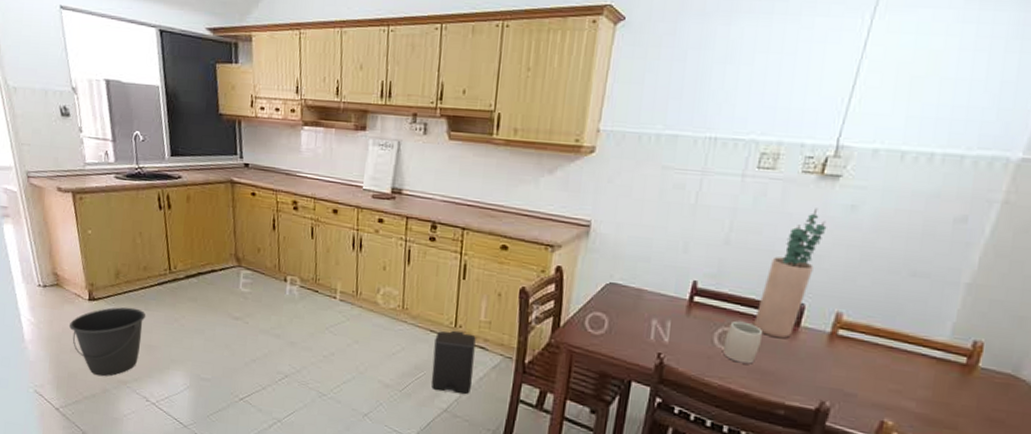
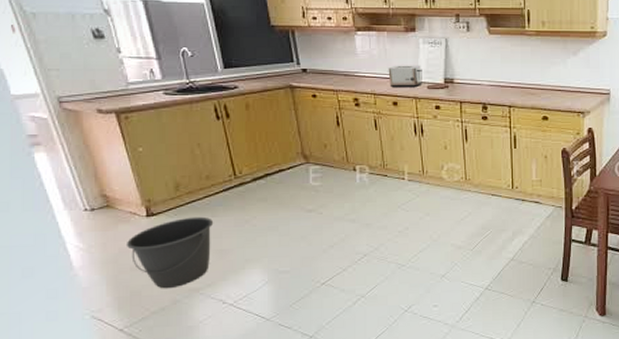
toaster: none [331,167,369,196] -> present [388,65,422,88]
pedal bin: present [431,330,476,394] -> none [497,191,531,244]

